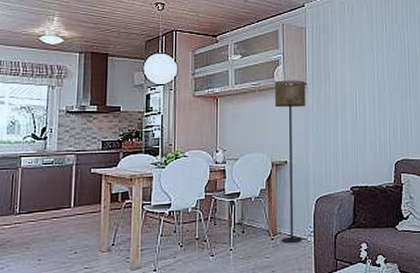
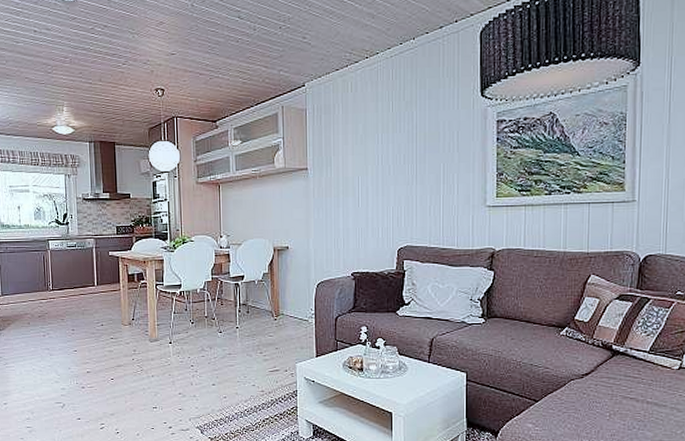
floor lamp: present [274,80,306,243] -> none [274,165,307,323]

